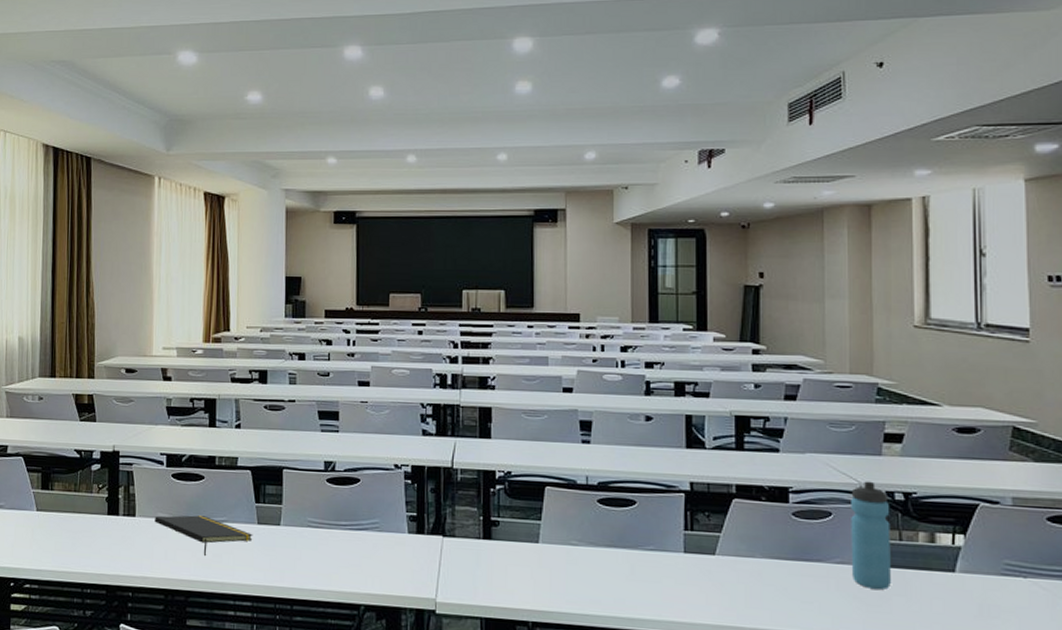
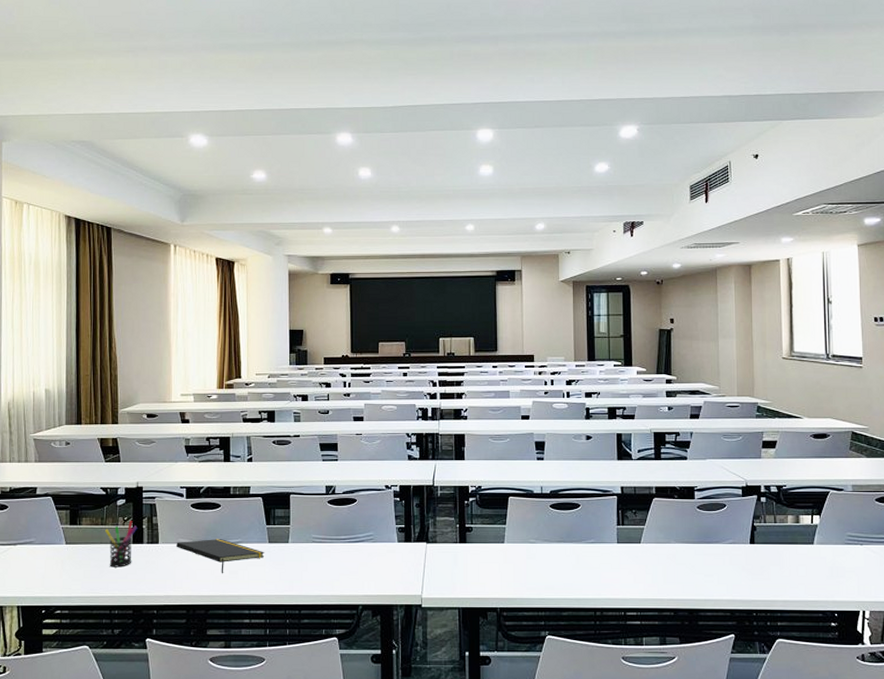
pen holder: none [78,489,113,541] -> present [105,521,137,567]
water bottle: present [851,481,891,590] -> none [739,478,769,561]

